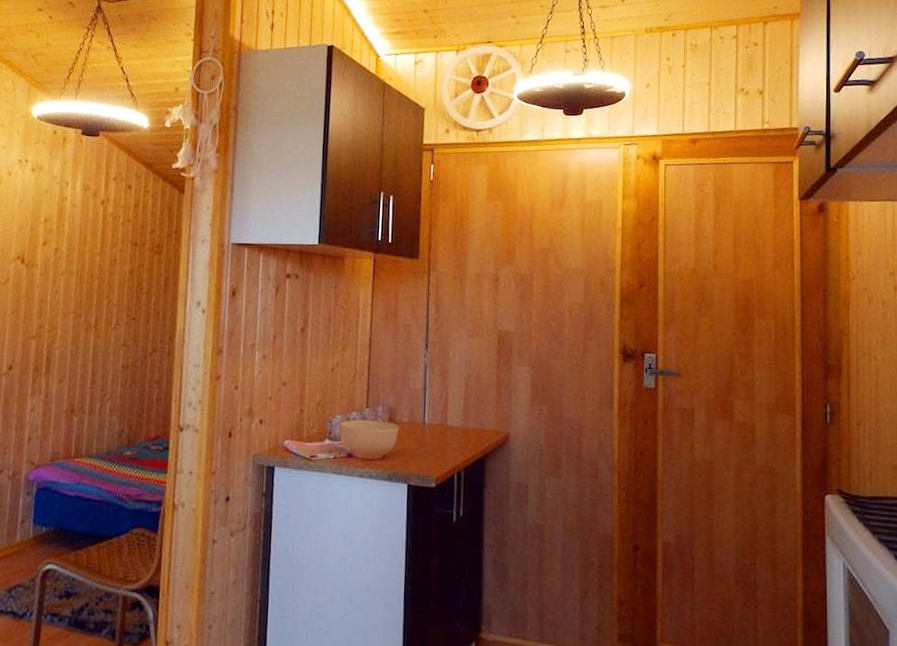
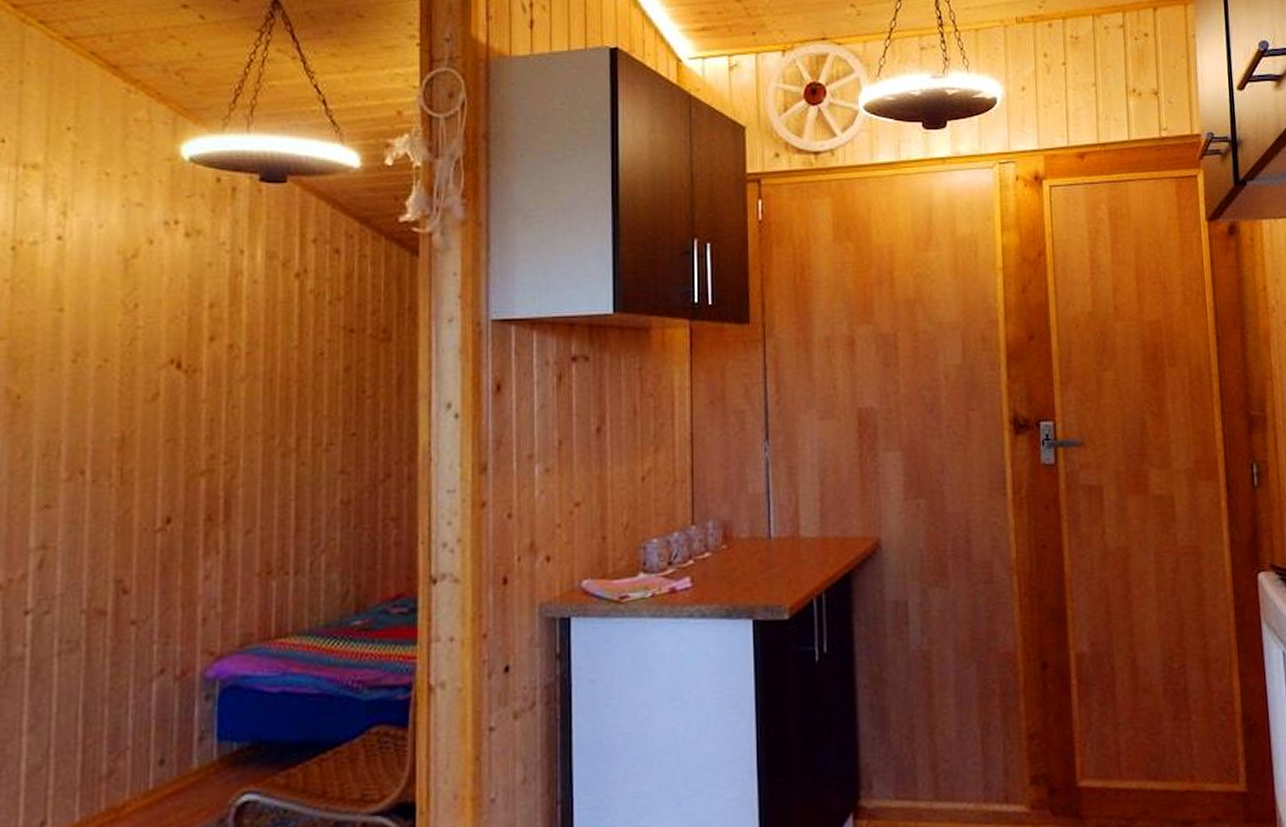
bowl: present [339,419,399,460] -> none [657,539,738,594]

